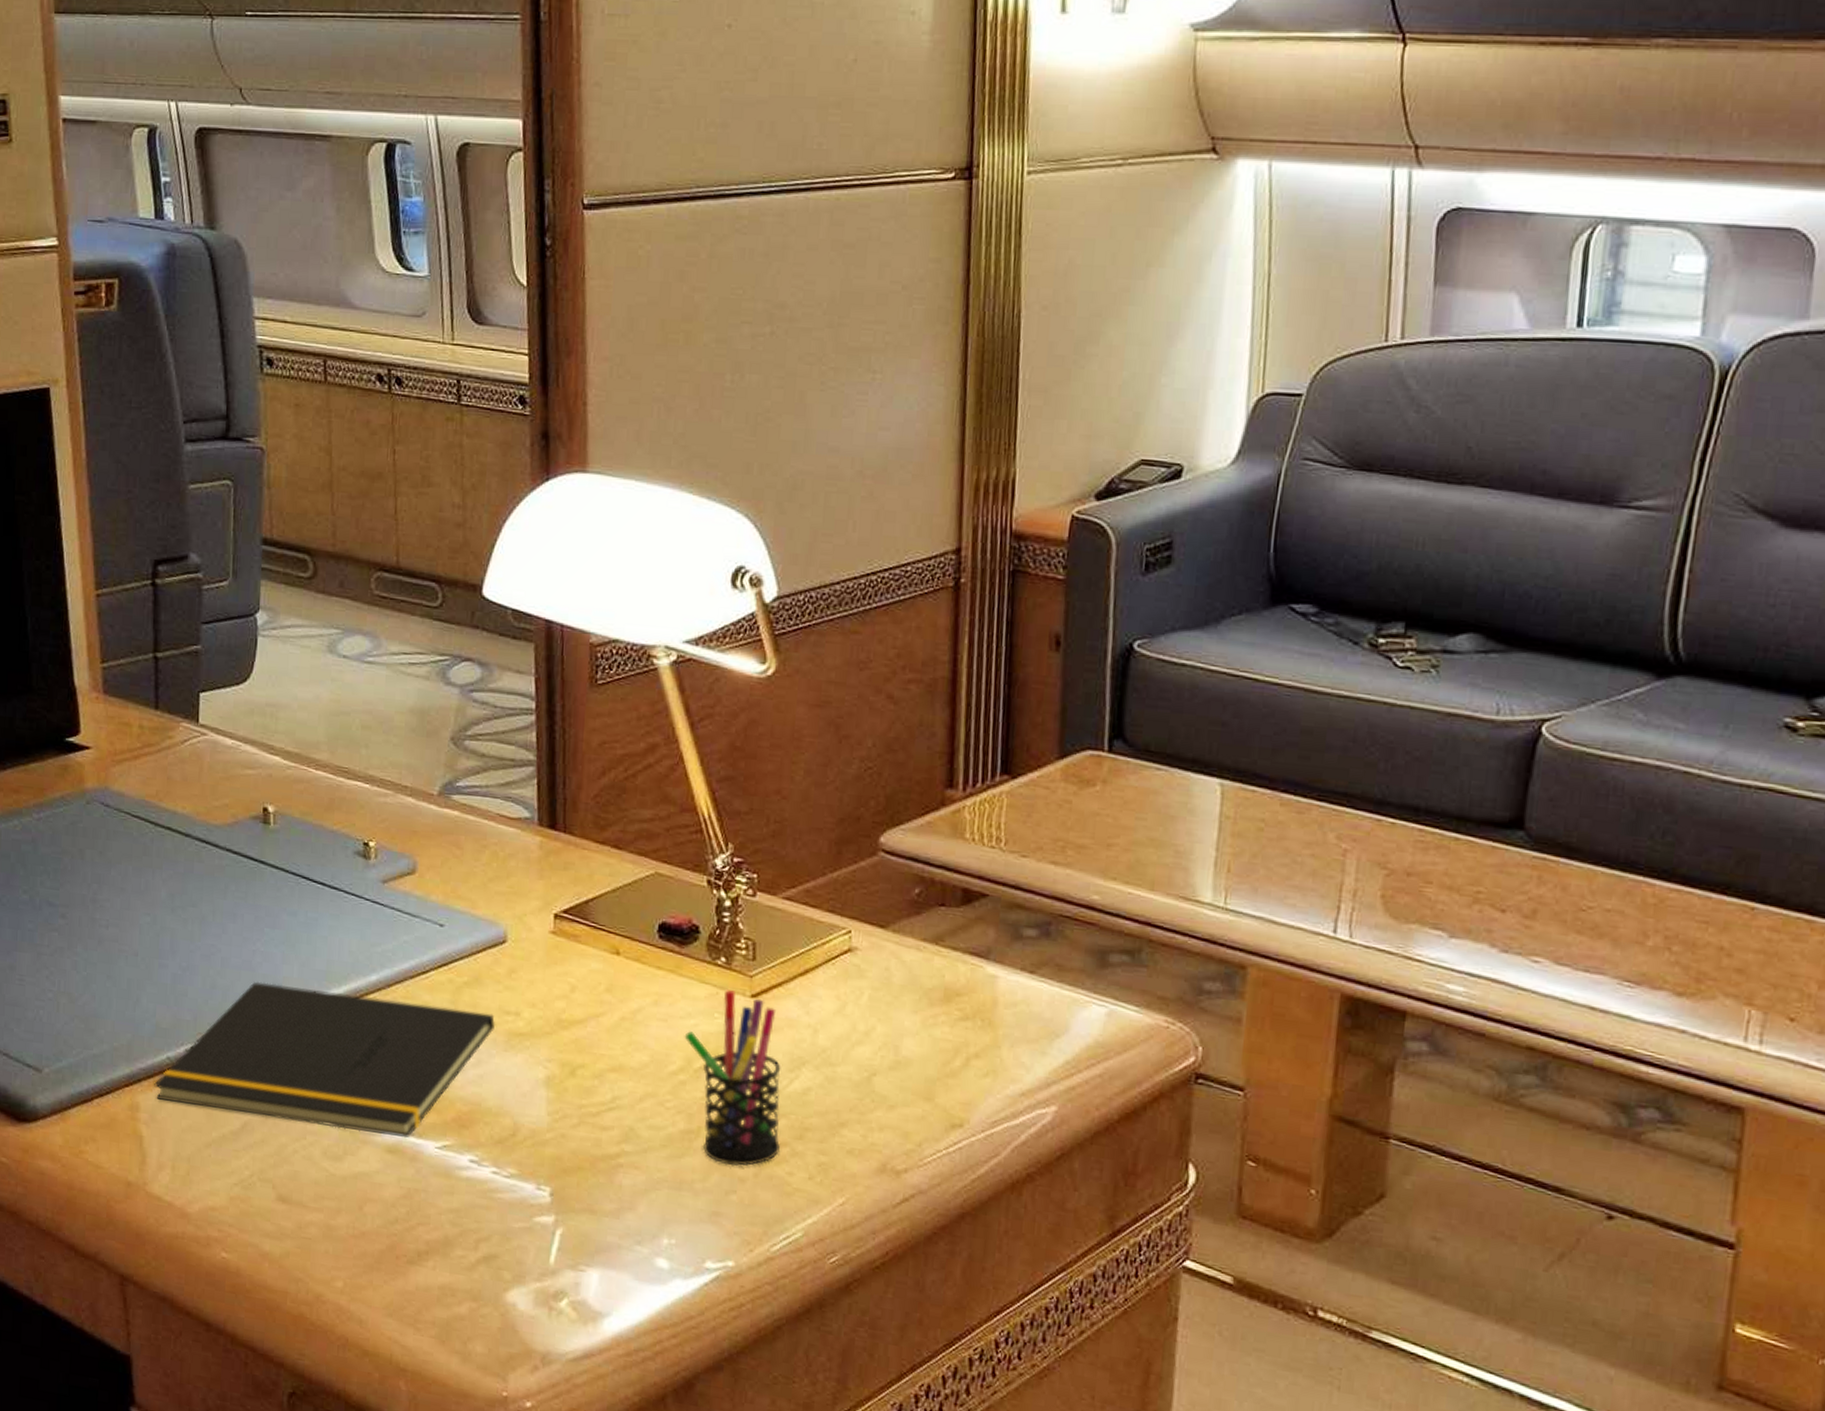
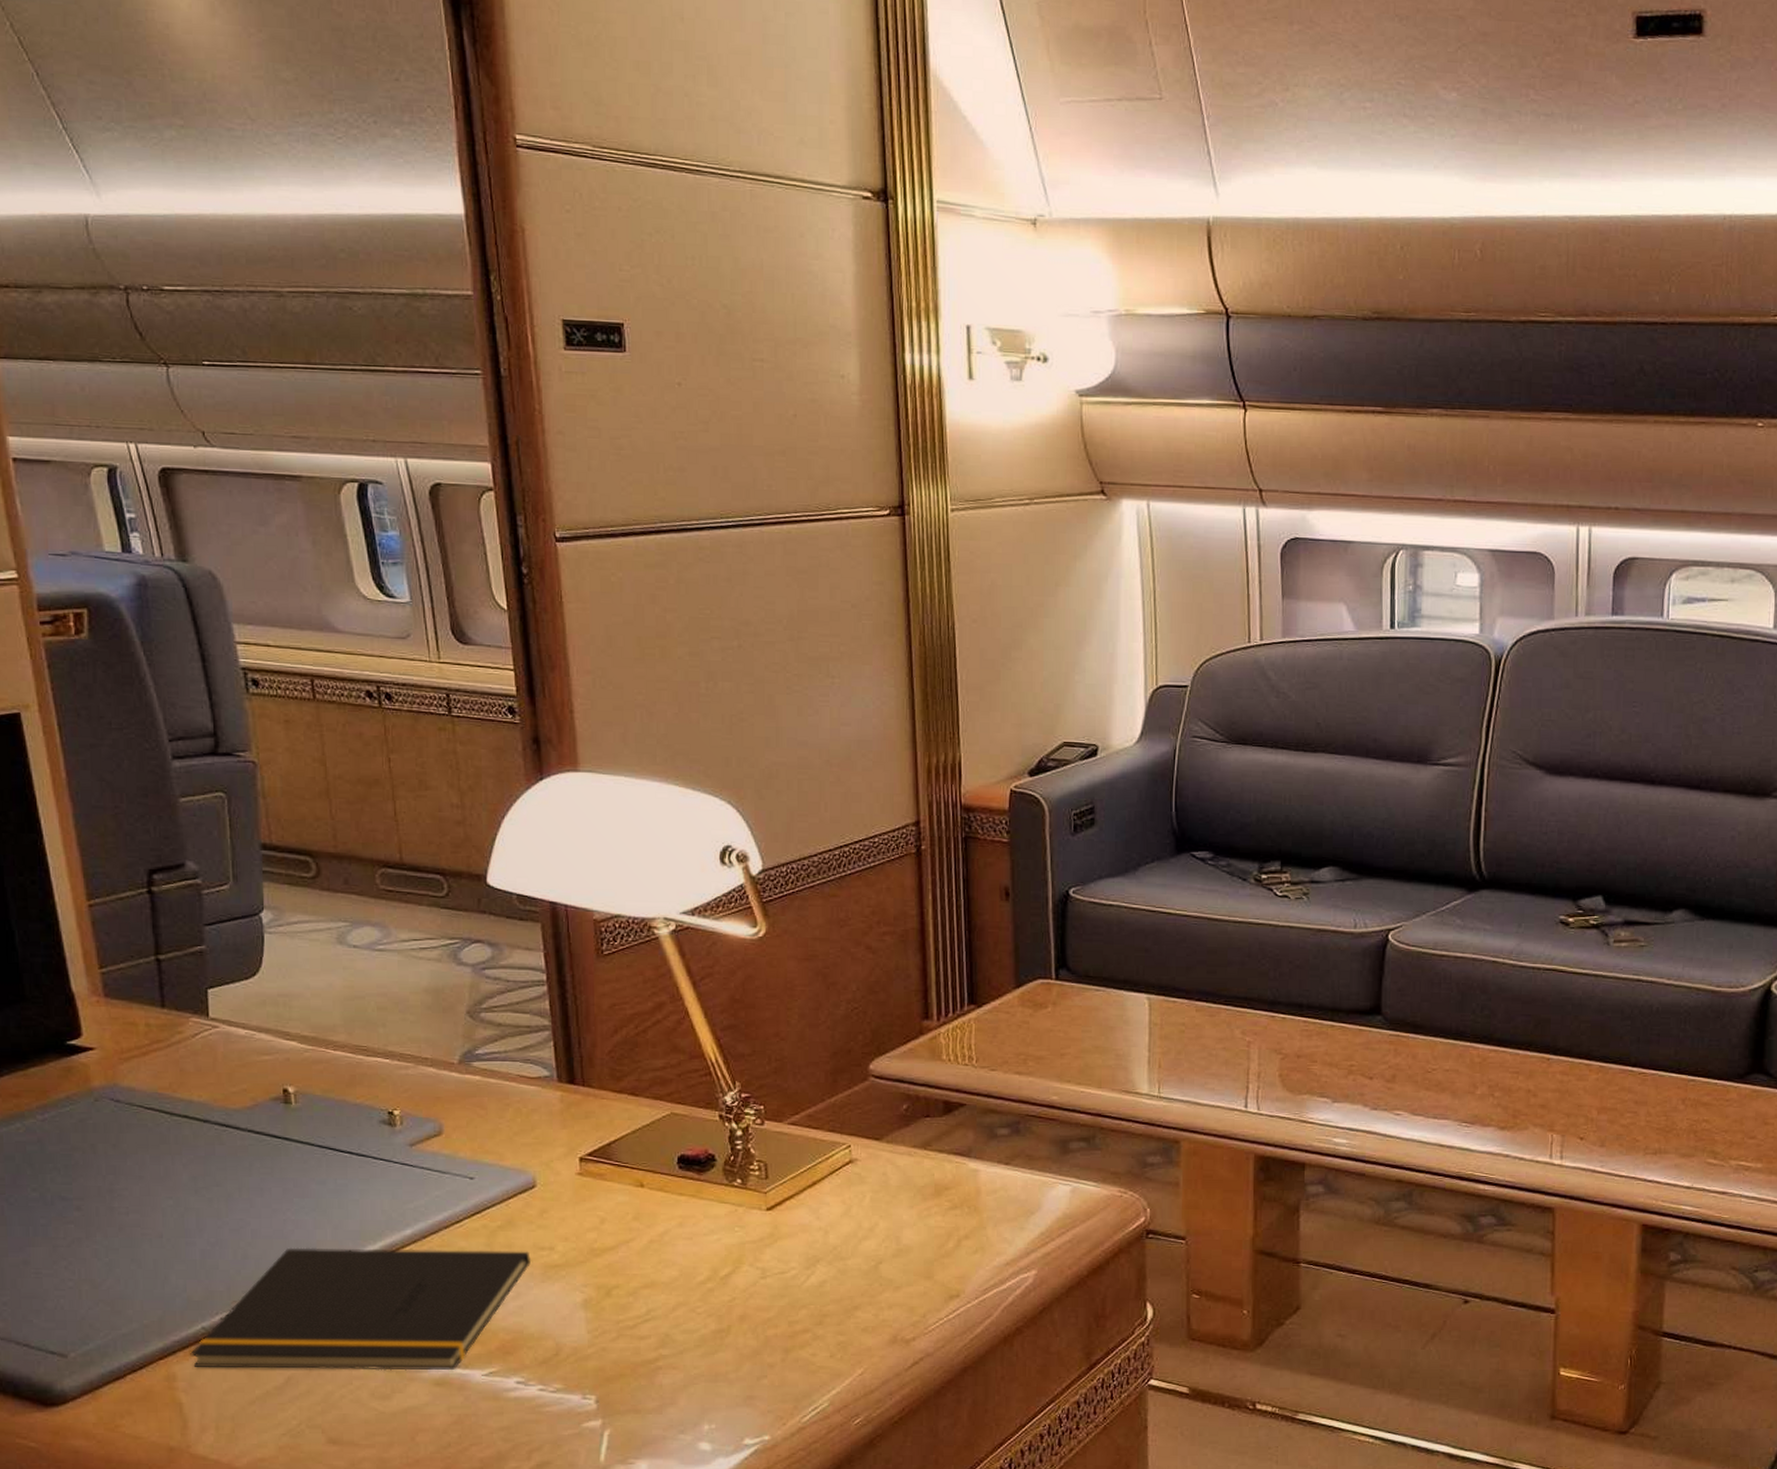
pen holder: present [684,990,781,1167] -> none [709,1206,802,1355]

